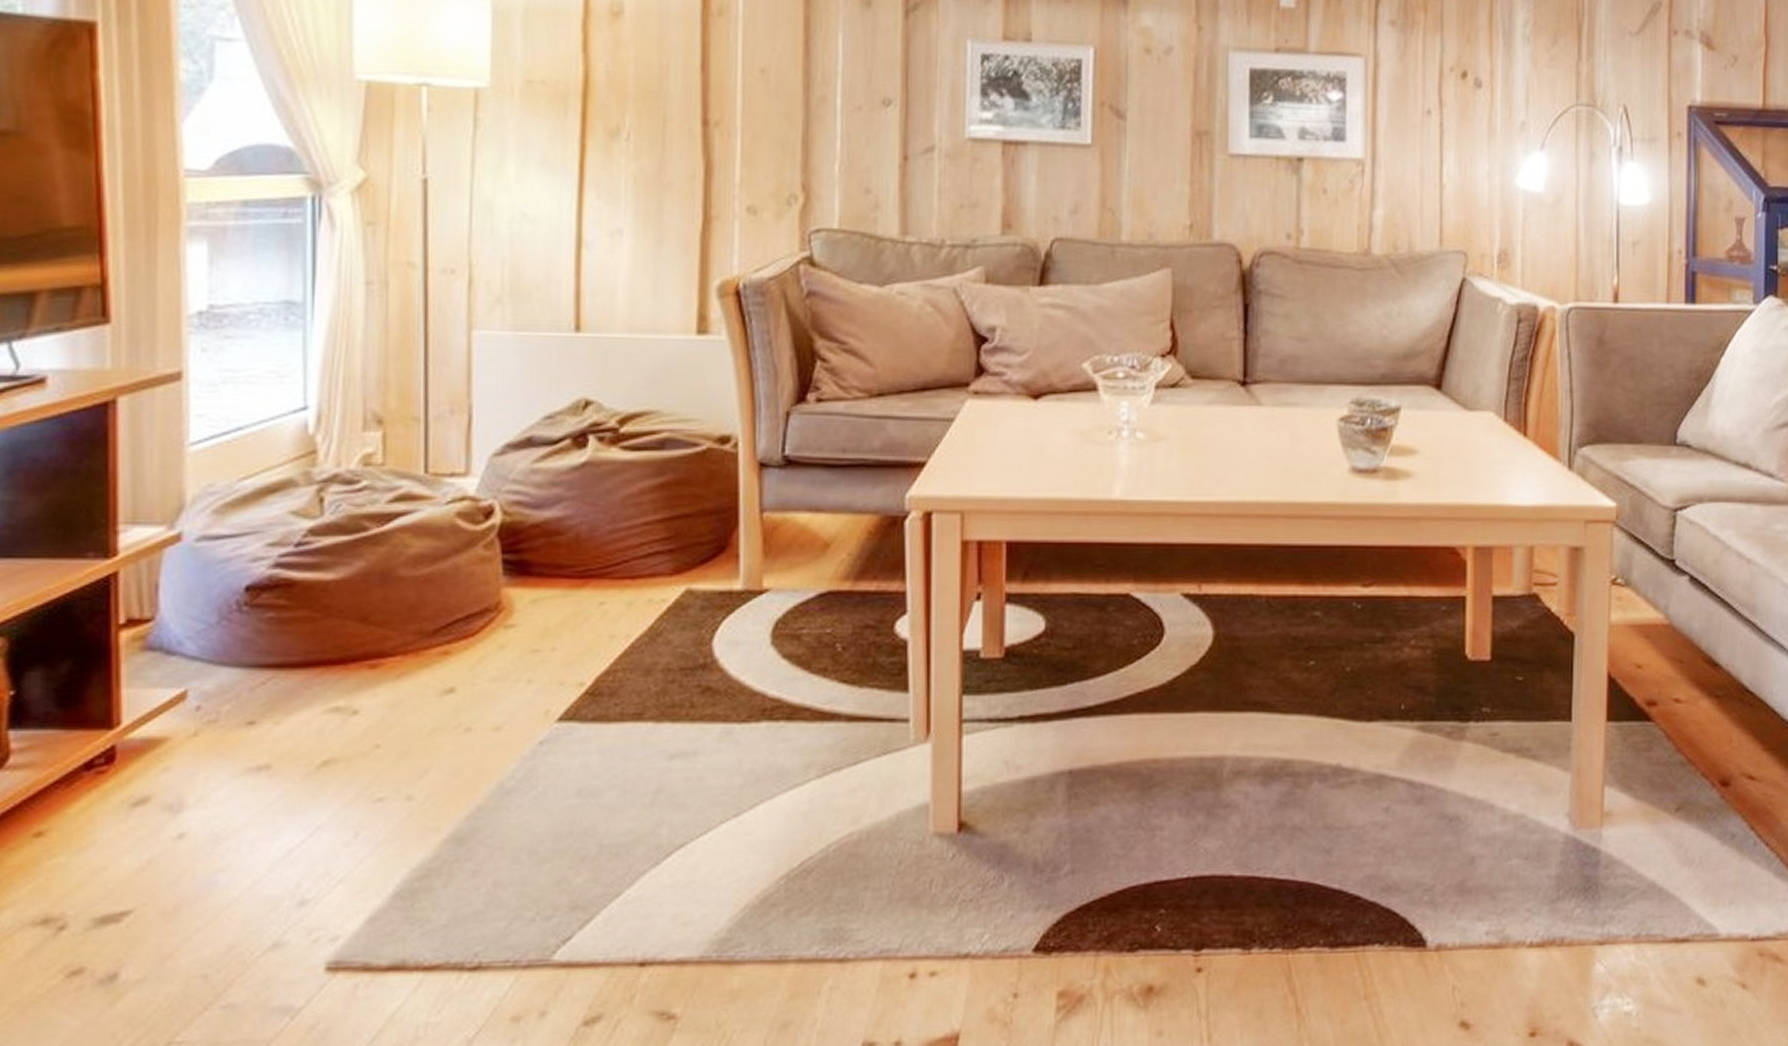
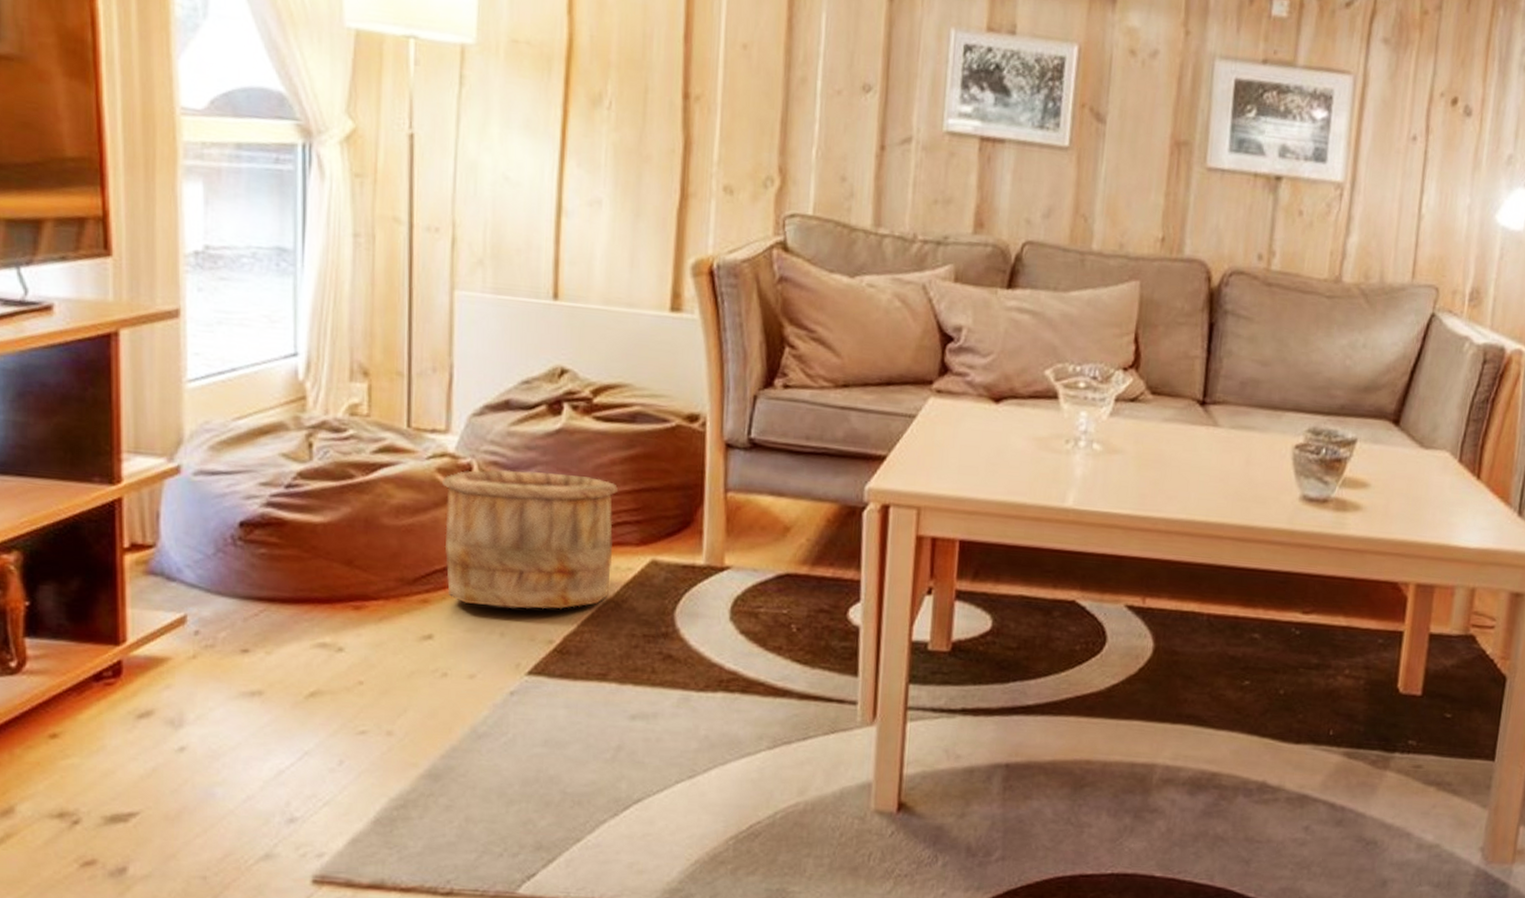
wooden bucket: none [463,507,649,653] -> present [442,470,619,610]

